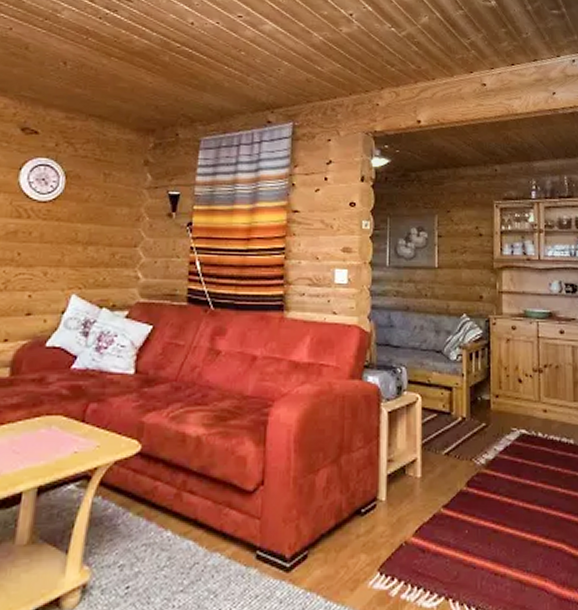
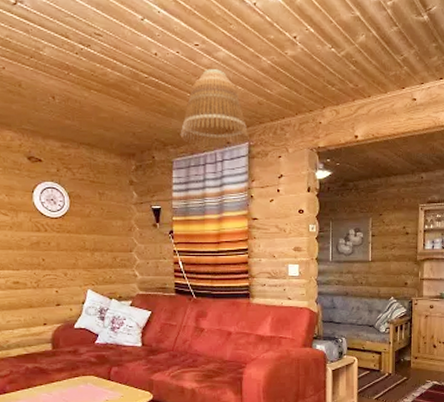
lamp shade: none [213,42,294,128] -> present [181,69,249,148]

